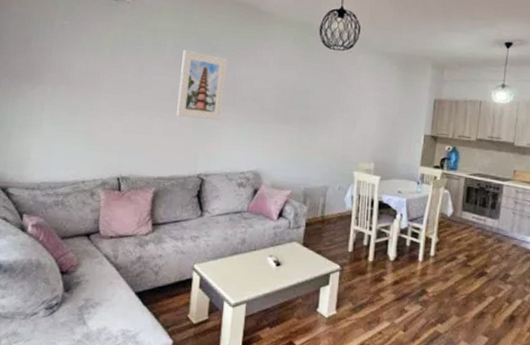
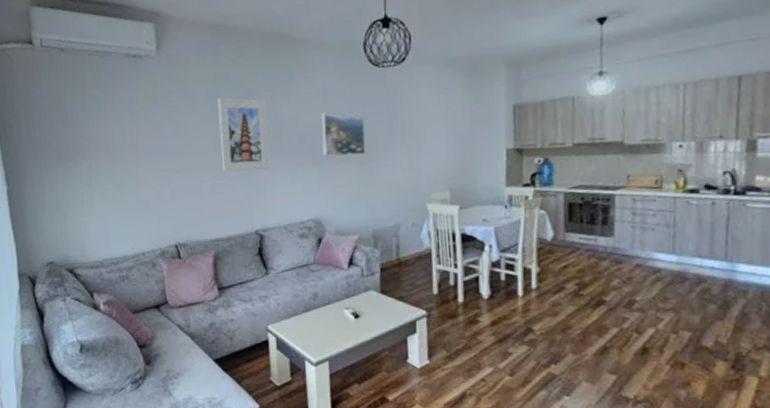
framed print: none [271,78,311,121] -> present [321,112,366,157]

